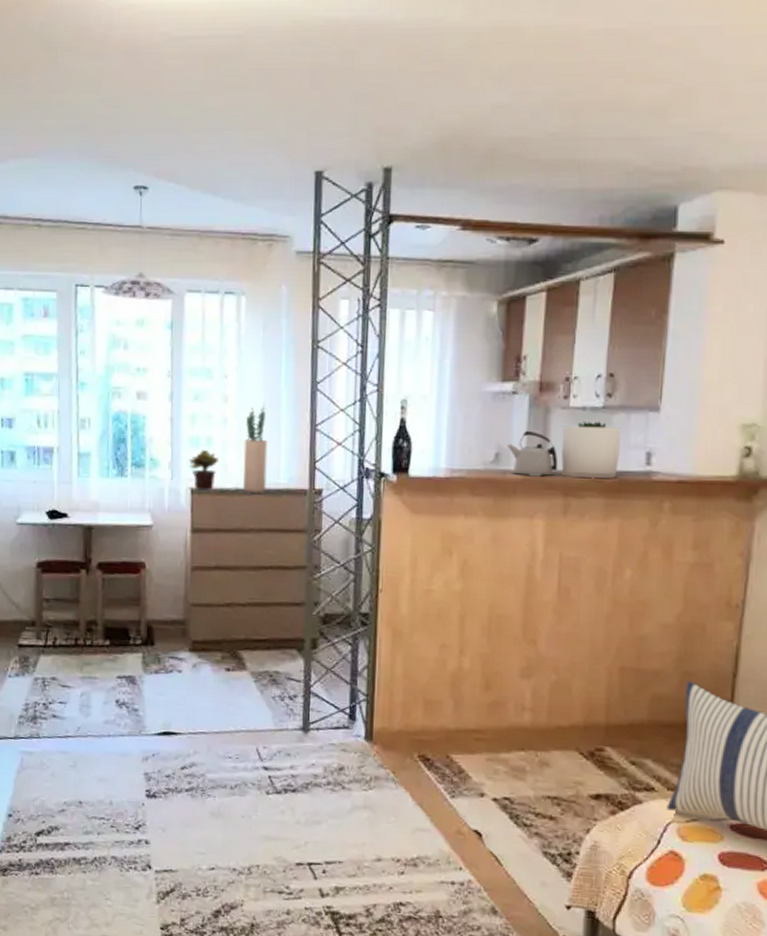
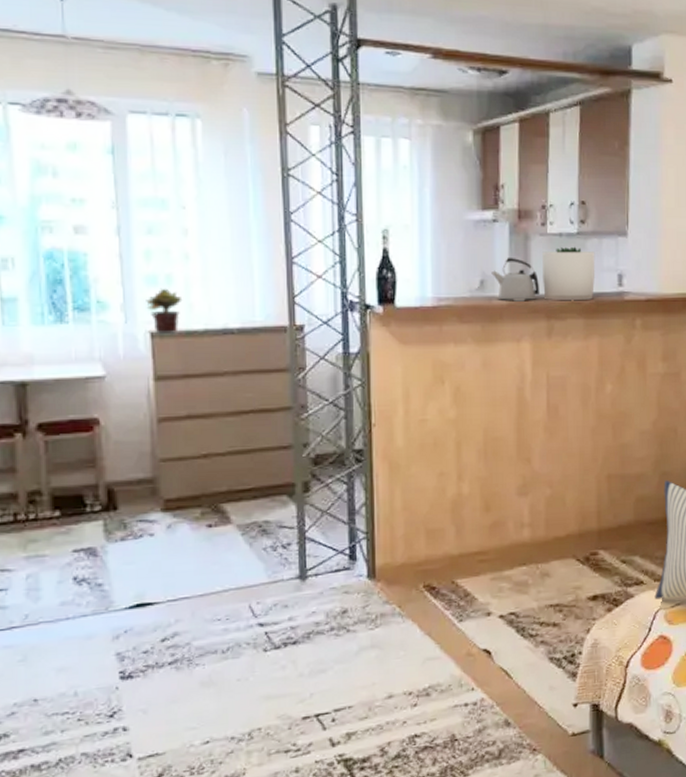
vase: present [243,402,268,493] -> none [211,235,240,333]

